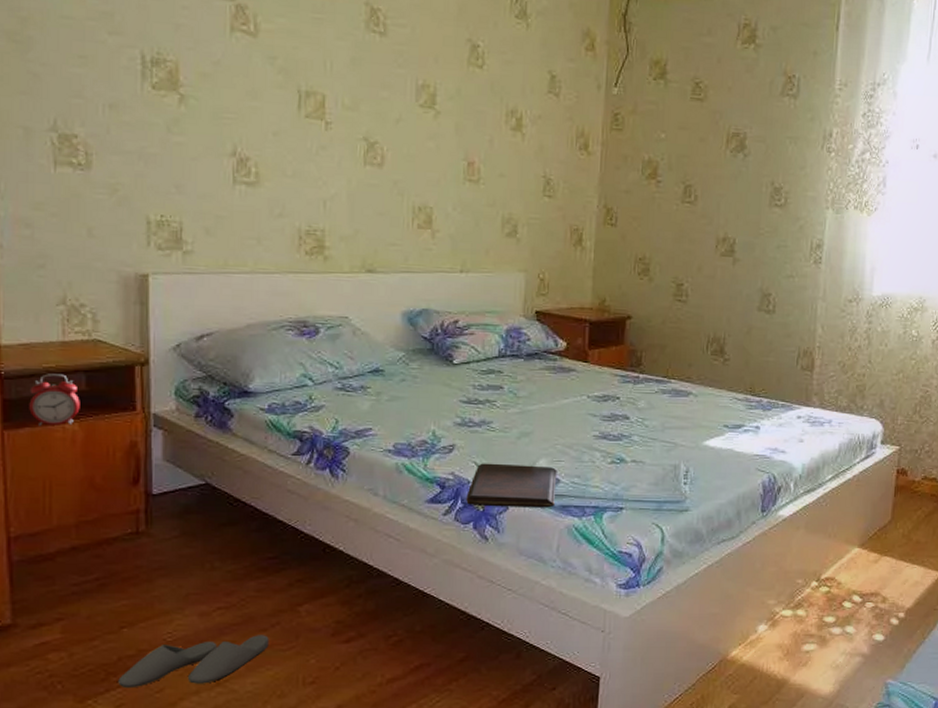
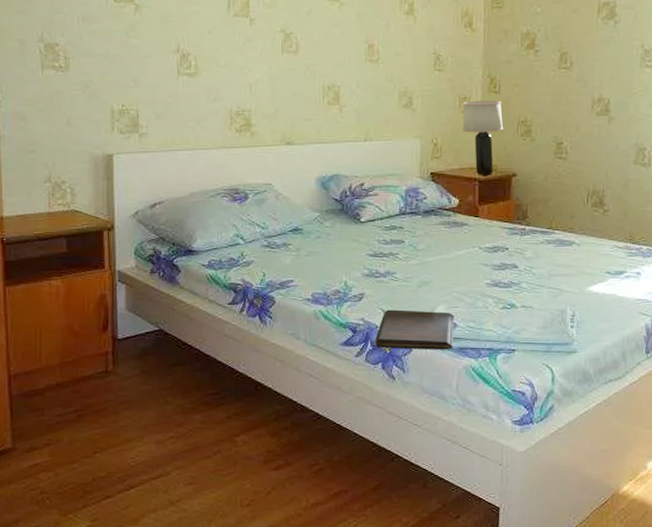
alarm clock: present [29,373,80,426] -> none [24,239,62,283]
slippers: present [118,635,269,689] -> none [93,461,212,505]
table lamp: none [574,233,620,317] -> present [463,101,504,175]

